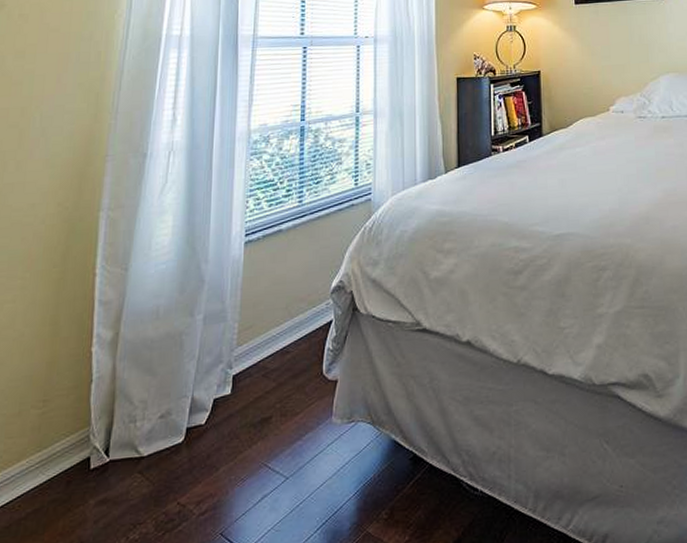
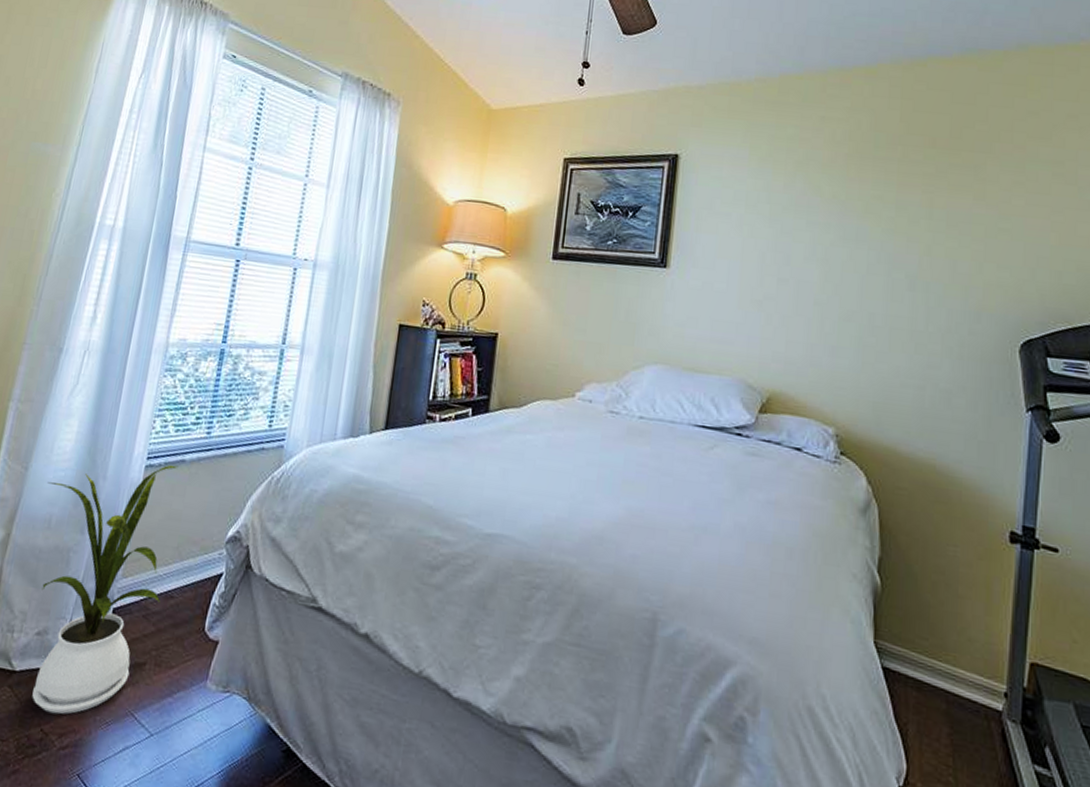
house plant: none [150,236,278,486] -> present [32,464,179,715]

